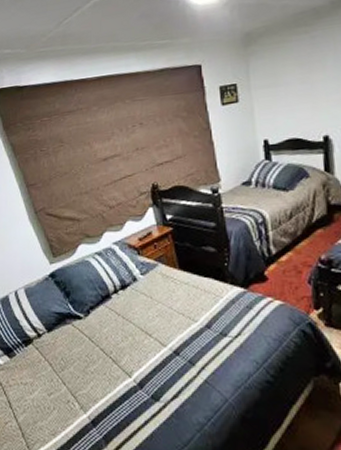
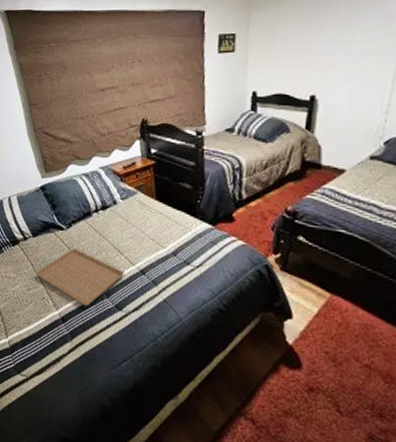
tray: none [56,337,156,404] -> present [36,247,124,307]

